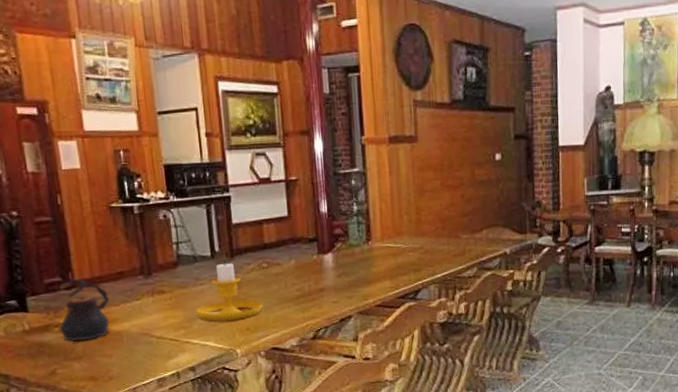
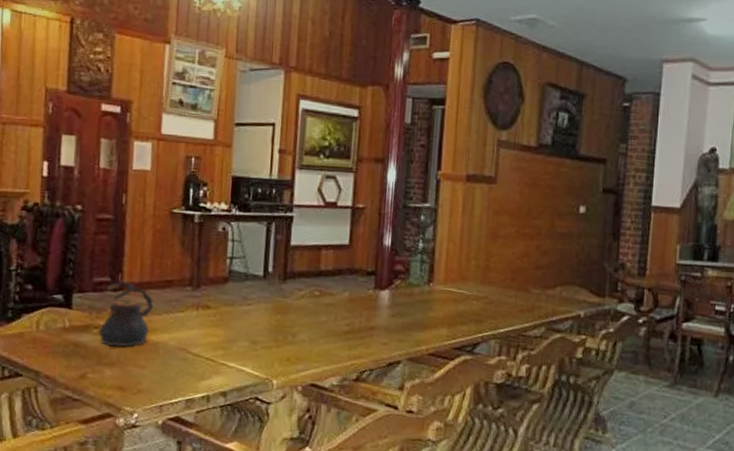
candlestick: present [195,259,263,323] -> none [237,281,308,348]

